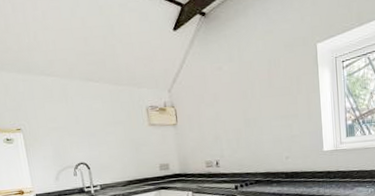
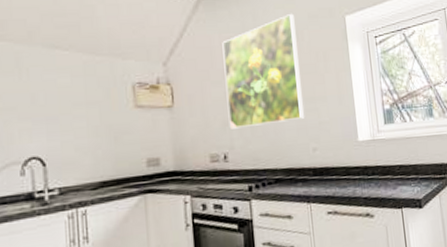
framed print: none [213,43,280,142] -> present [222,13,305,129]

